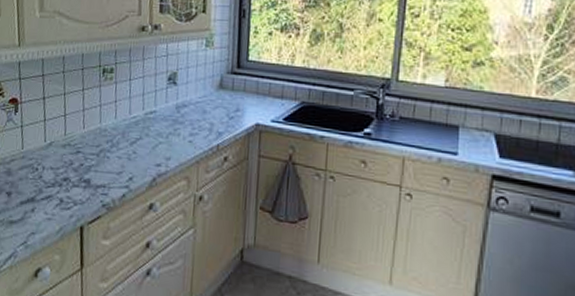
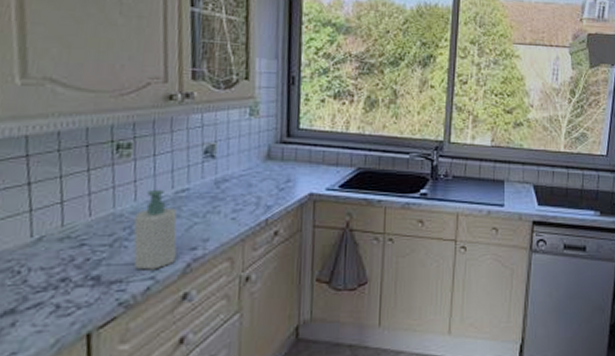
soap bottle: none [113,109,146,180] -> present [133,189,177,270]

